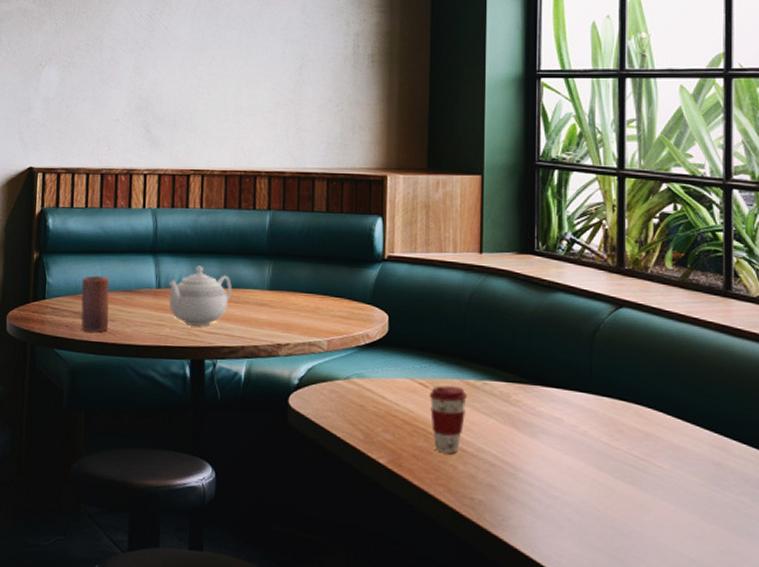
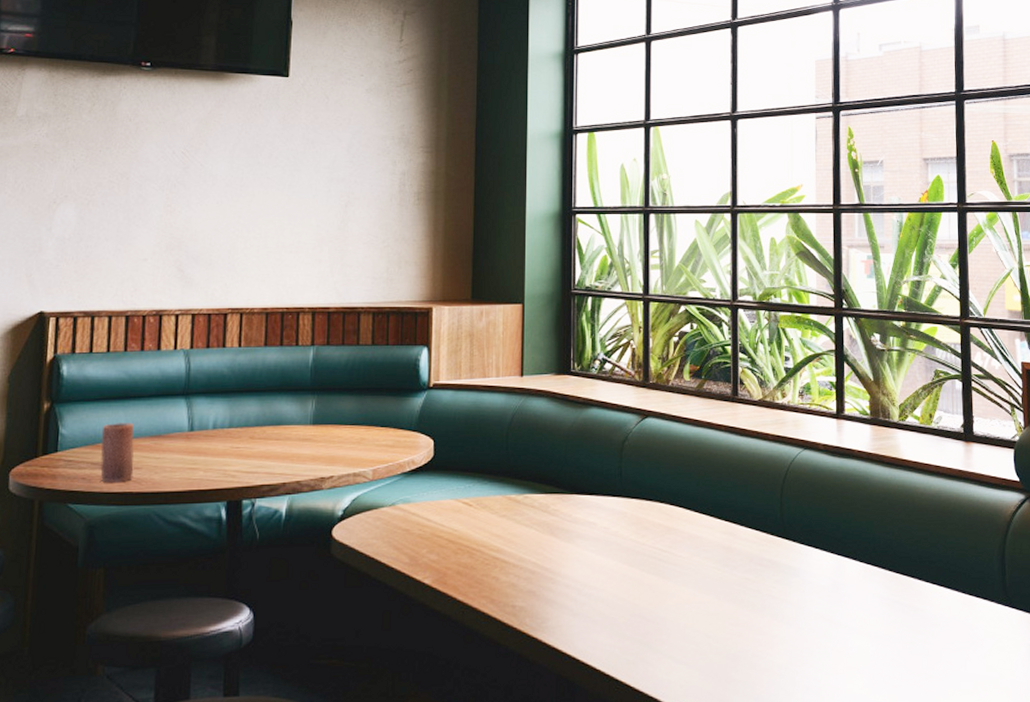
teapot: present [168,266,232,327] -> none [202,405,273,468]
coffee cup: present [429,385,467,454] -> none [473,502,509,567]

